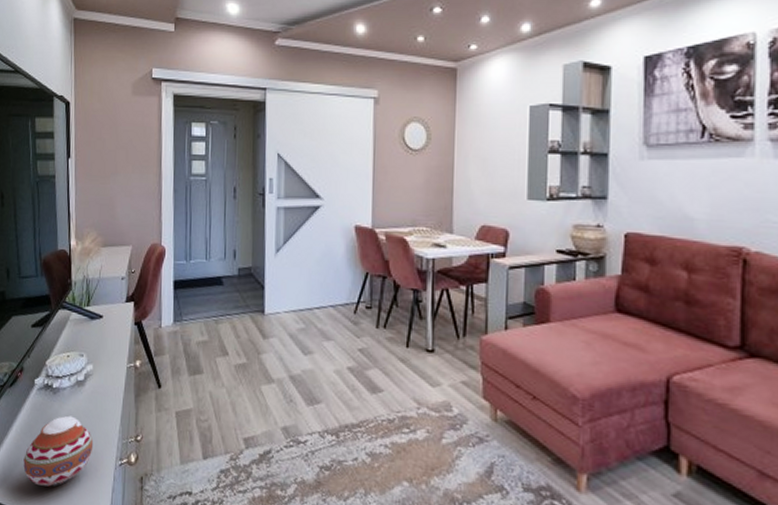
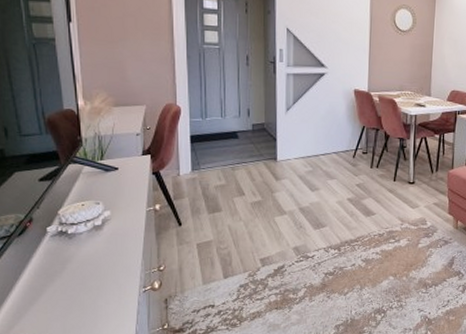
decorative ball: present [23,415,94,487] -> none [40,256,116,319]

